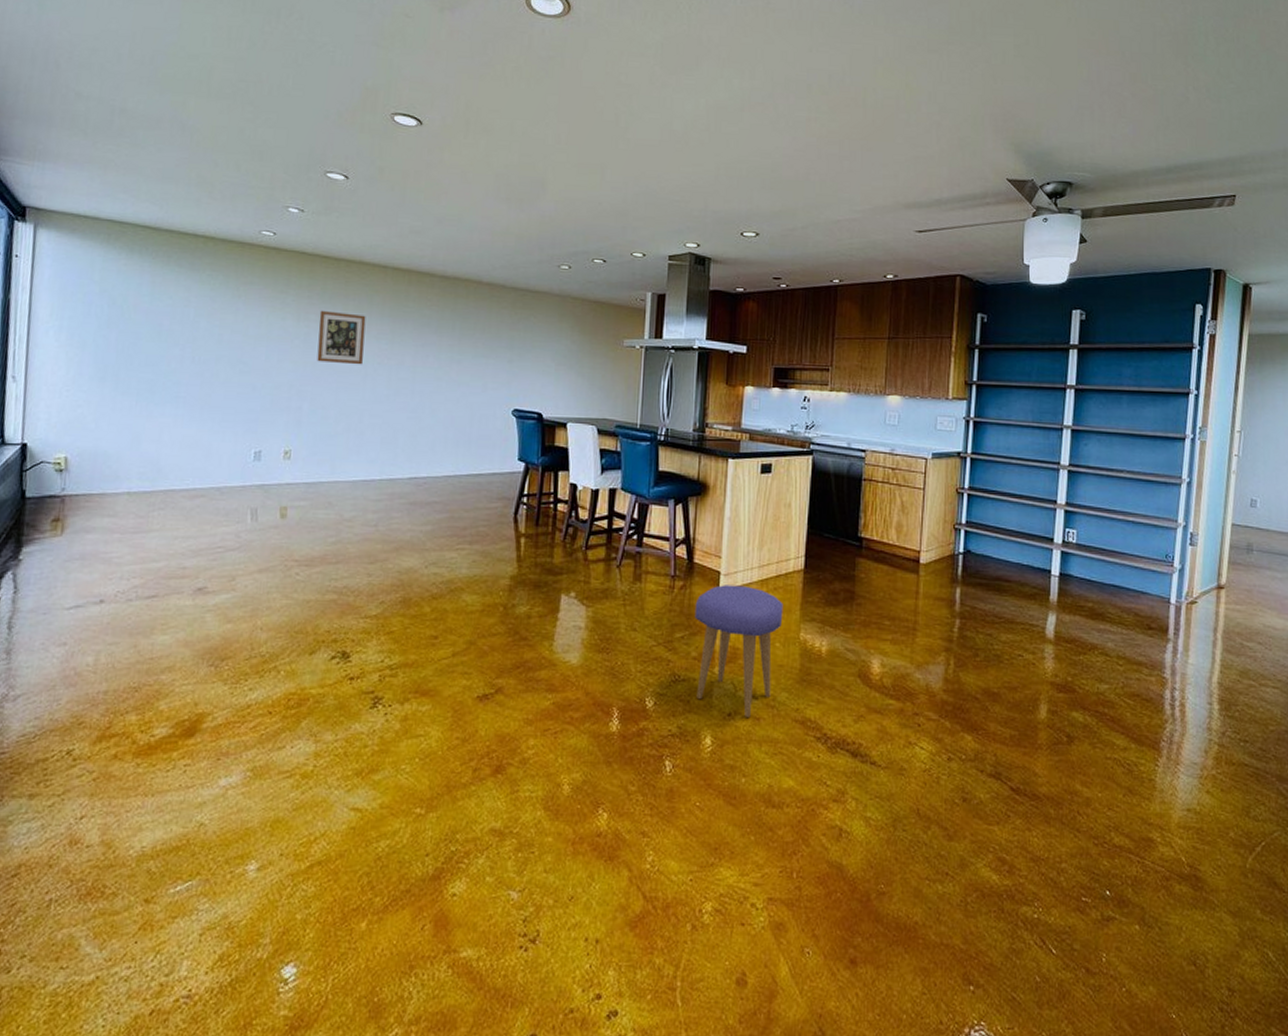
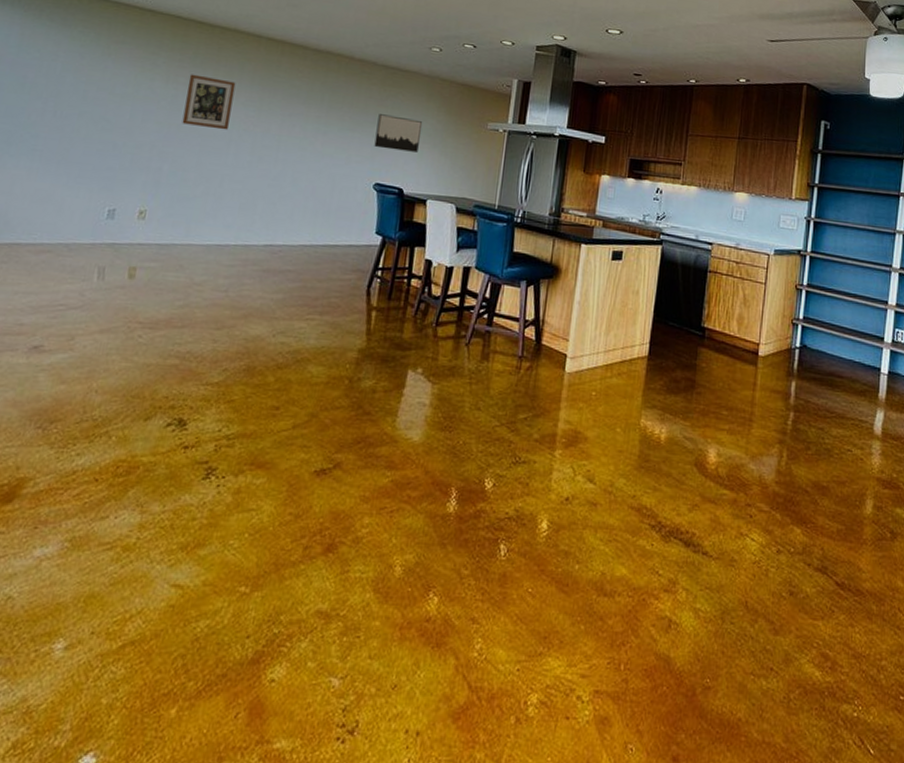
wall art: none [509,338,557,375] -> present [374,114,423,152]
stool: present [694,585,783,717] -> none [535,368,626,502]

